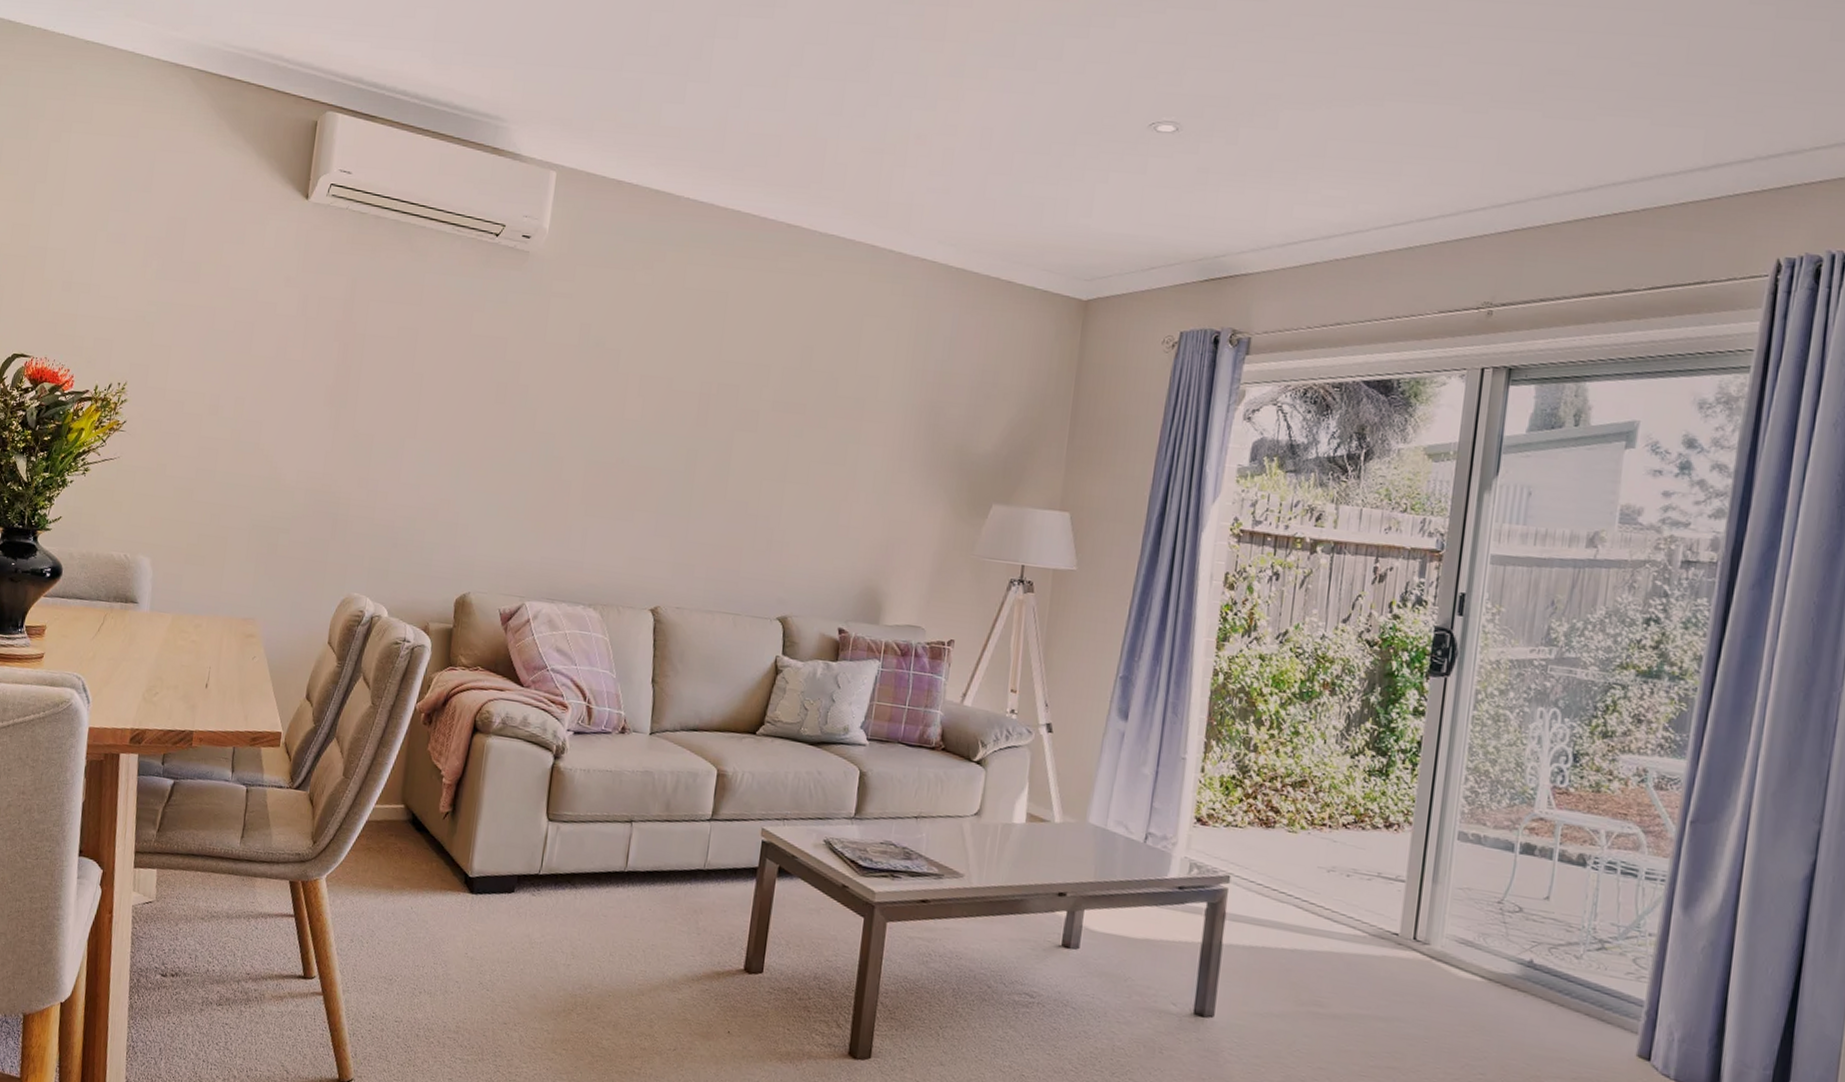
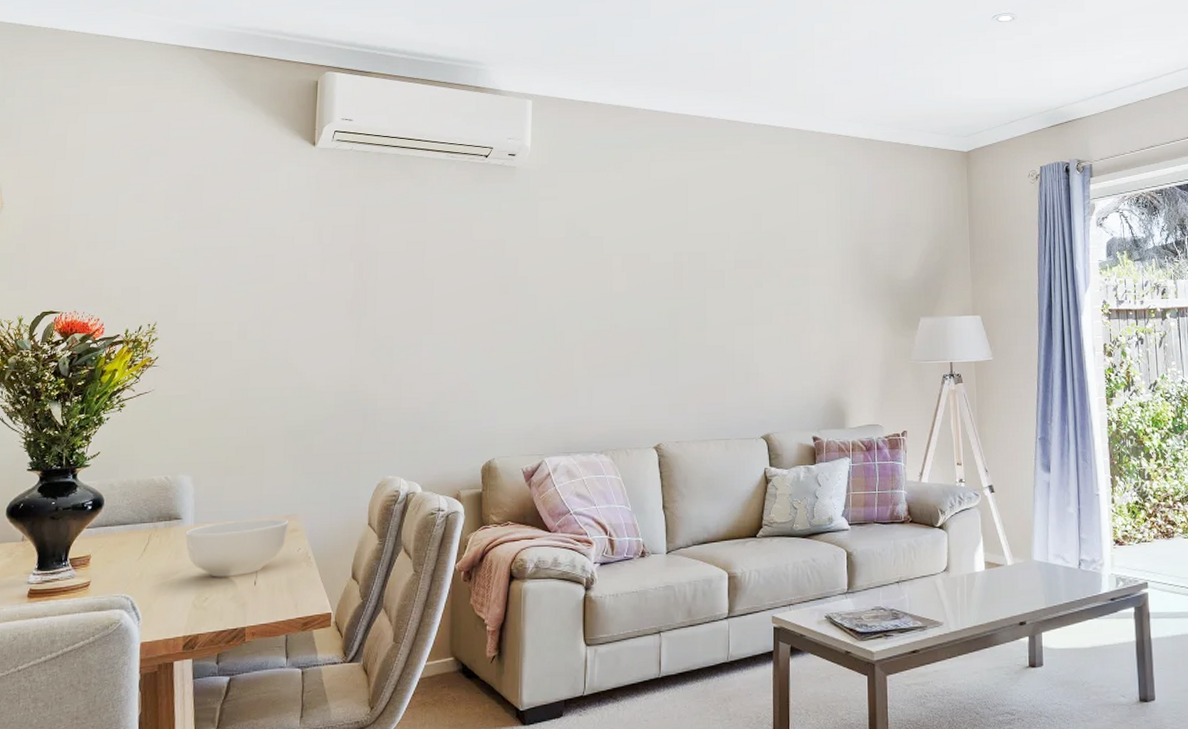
bowl: none [140,614,246,675] -> present [185,518,289,577]

